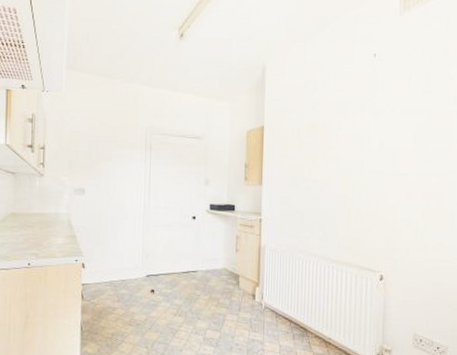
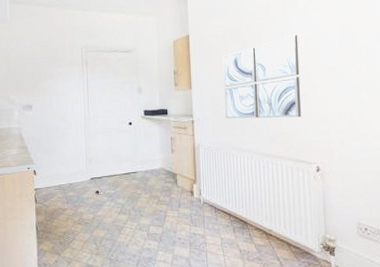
wall art: none [295,136,374,223] -> present [223,34,302,119]

